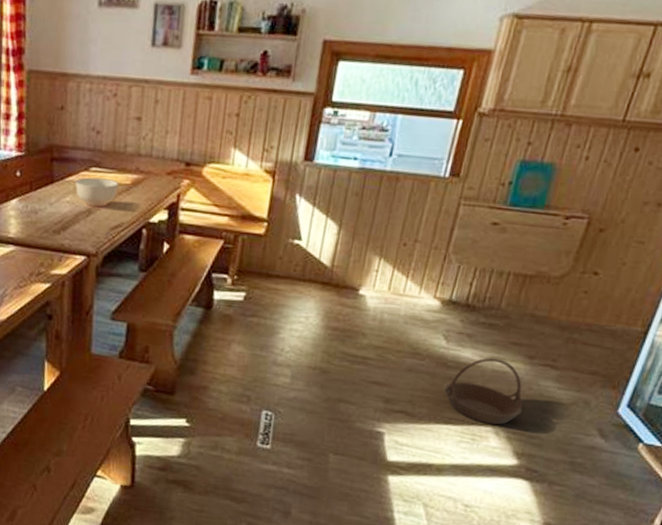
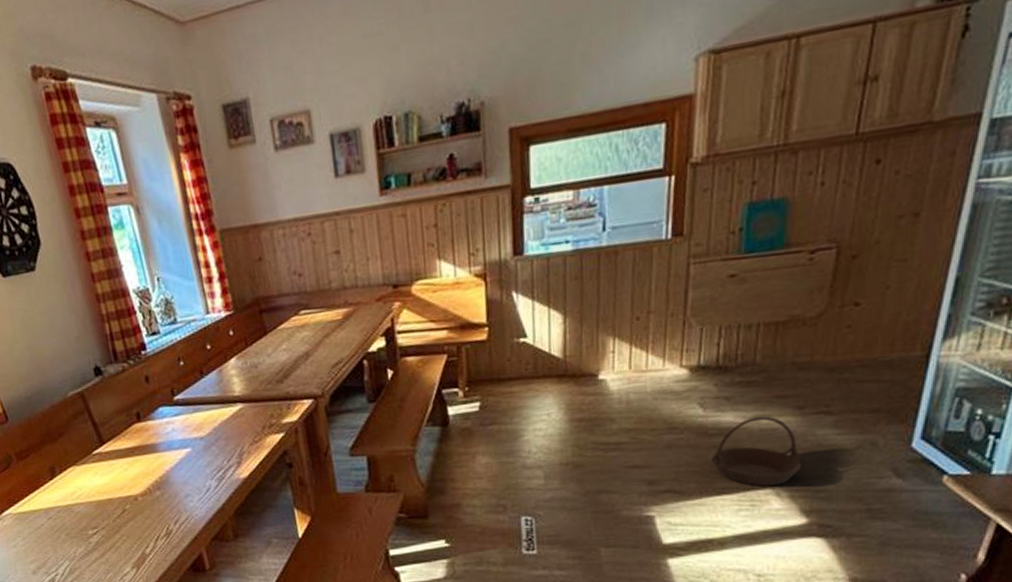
bowl: present [75,177,119,208] -> none [287,318,332,350]

